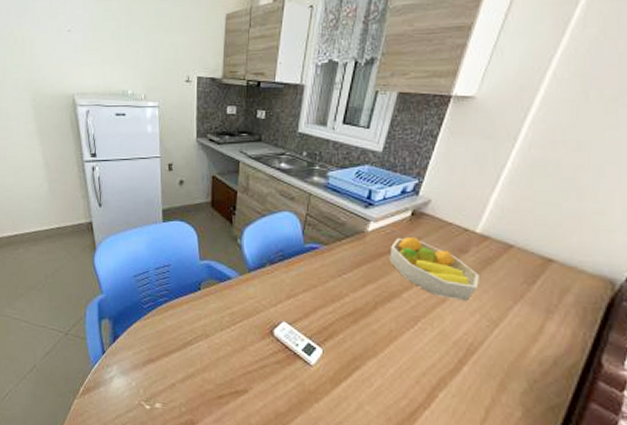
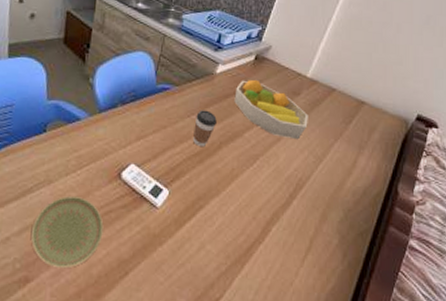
plate: none [194,349,259,416] -> present [31,195,104,269]
coffee cup: none [346,269,370,306] -> present [193,110,217,146]

